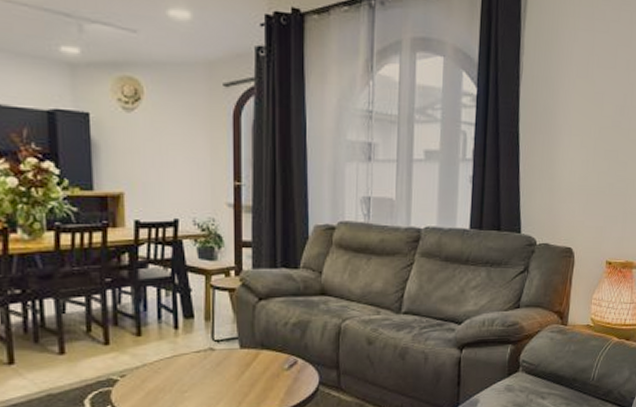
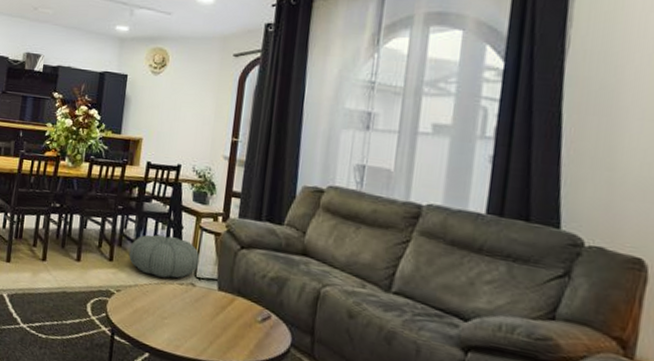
pouf: none [128,303,216,350] -> present [128,234,200,278]

